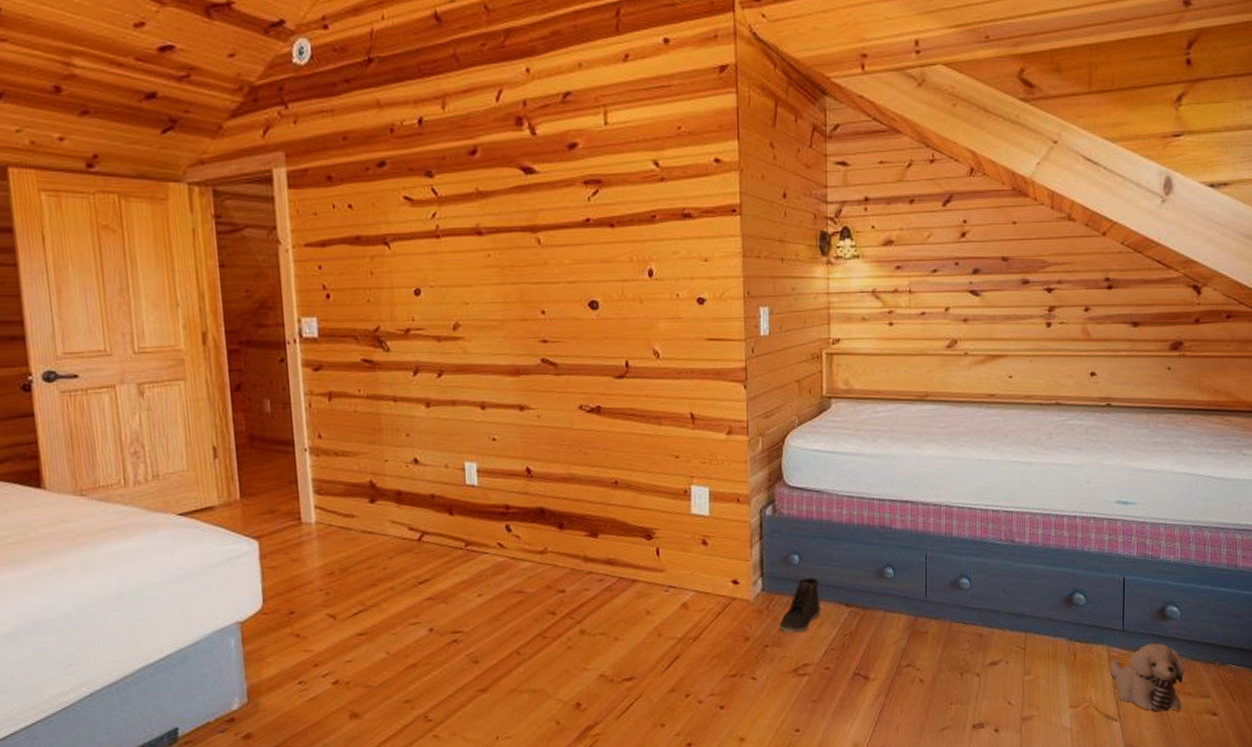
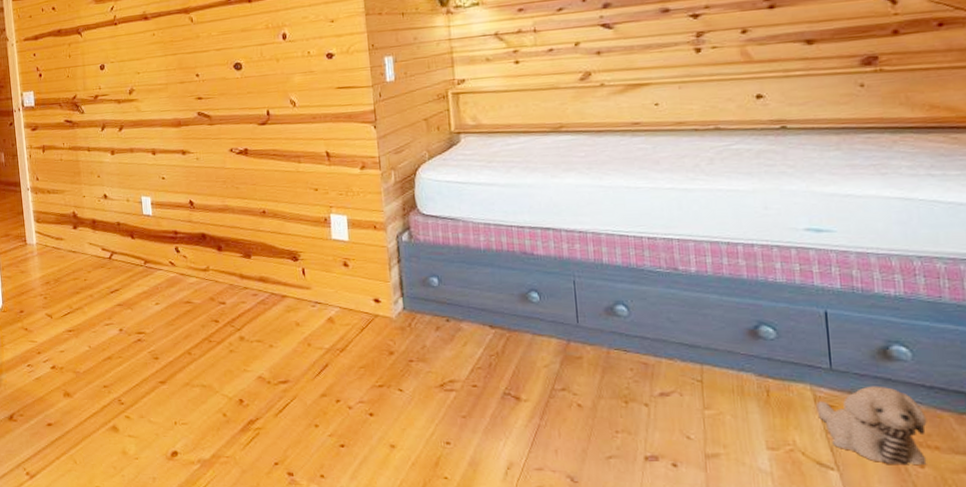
sneaker: present [779,578,820,634] -> none [423,299,464,351]

